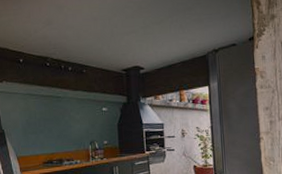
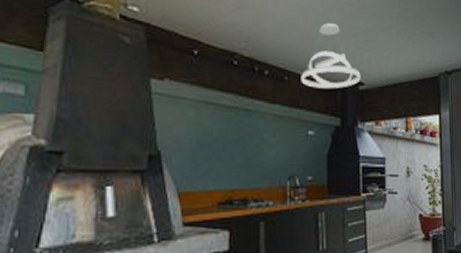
pendant light: none [95,25,141,76] -> present [301,23,361,89]

